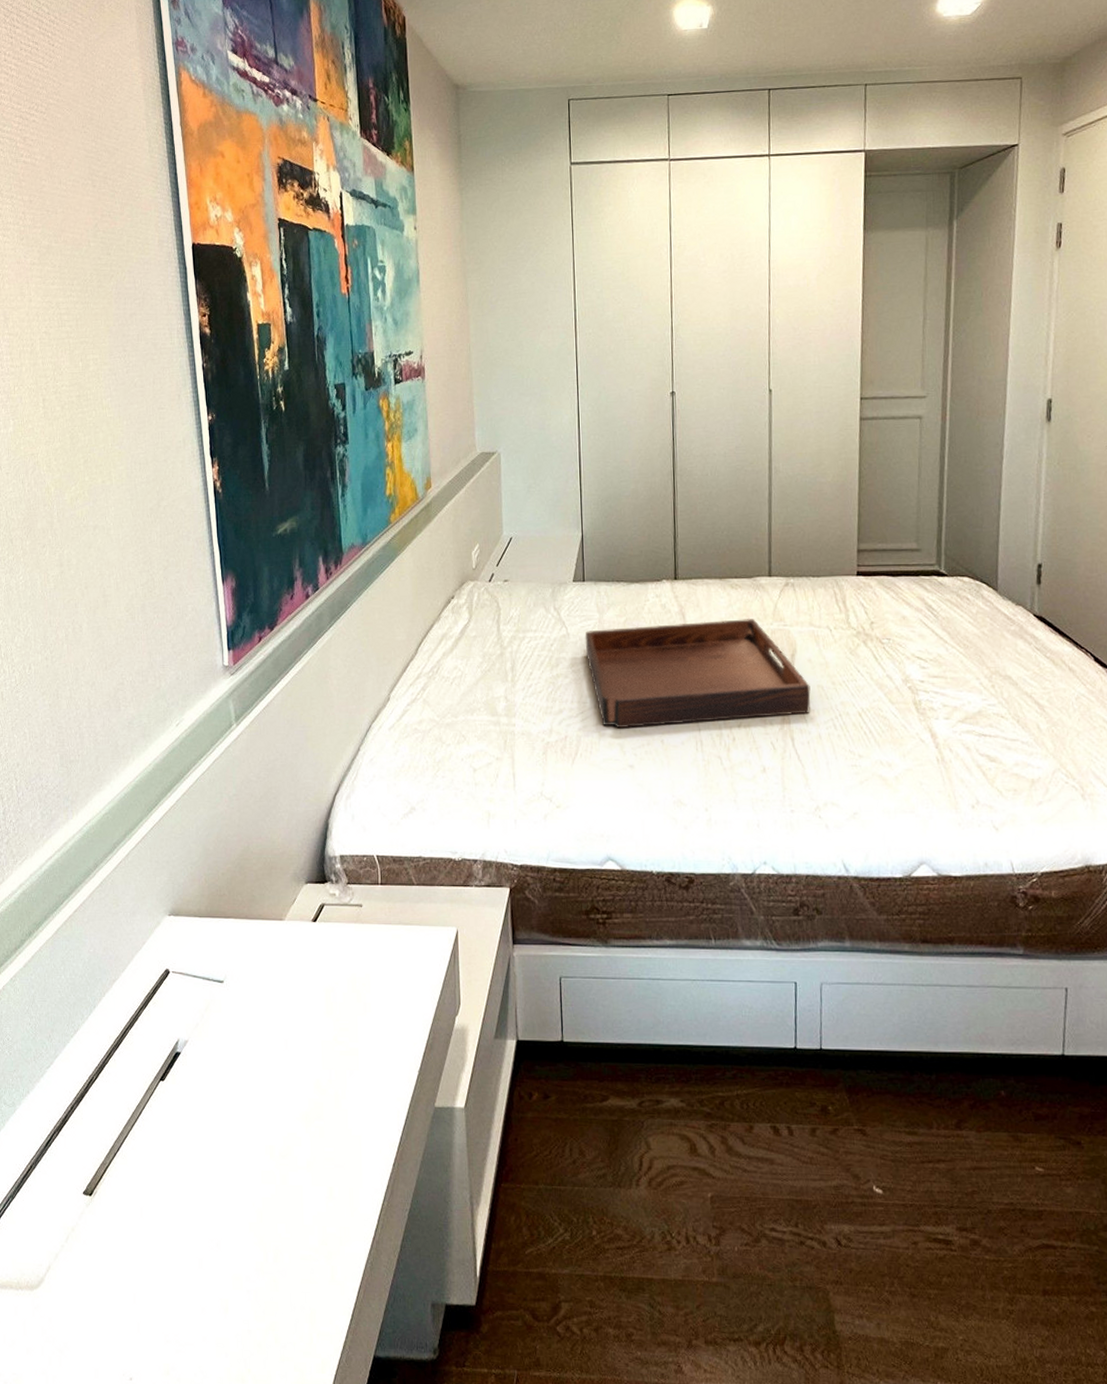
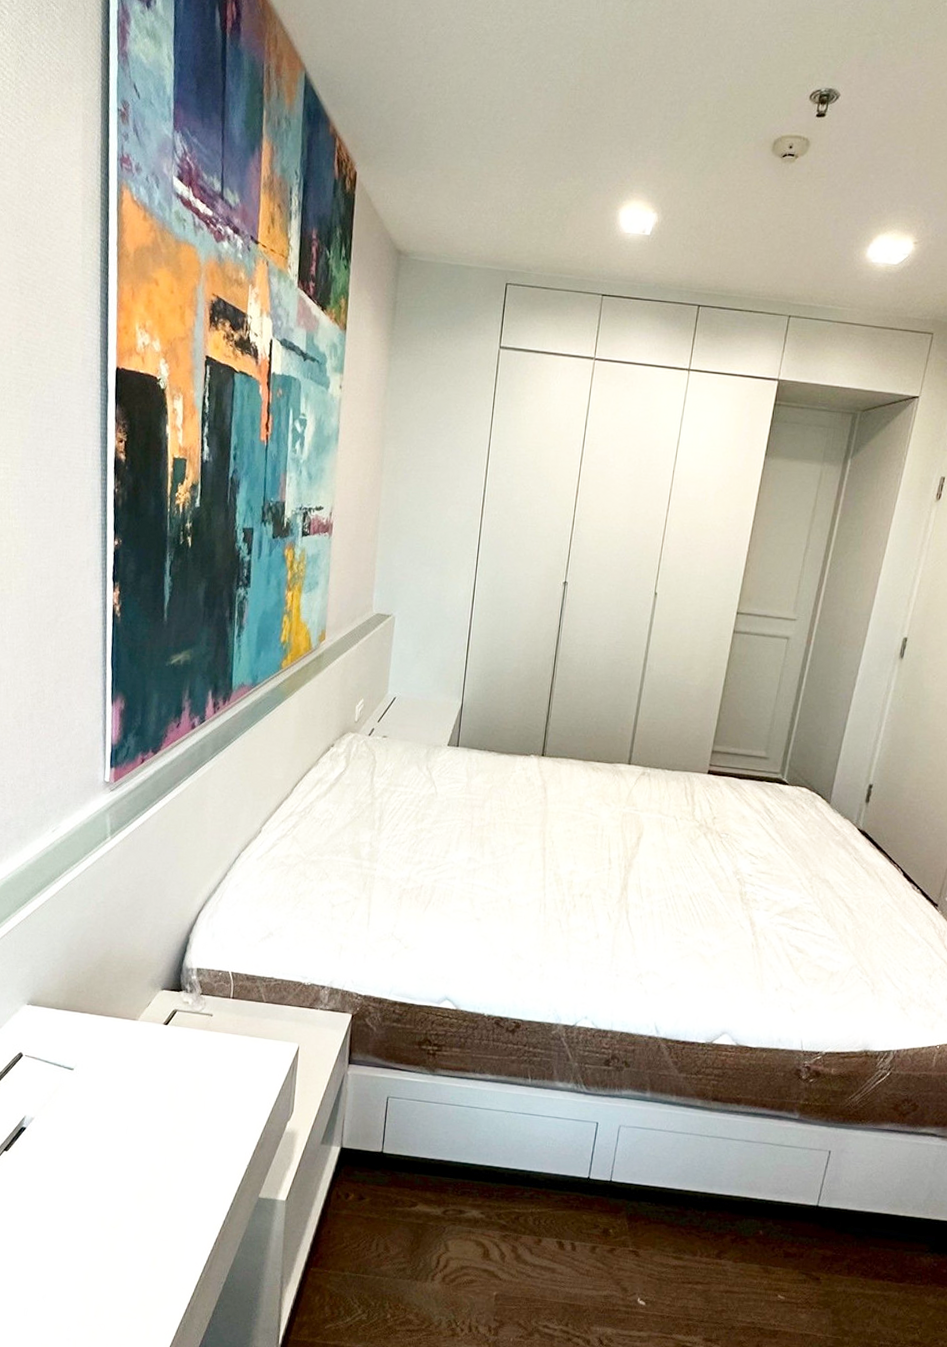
serving tray: present [585,619,811,729] -> none [450,792,651,891]

